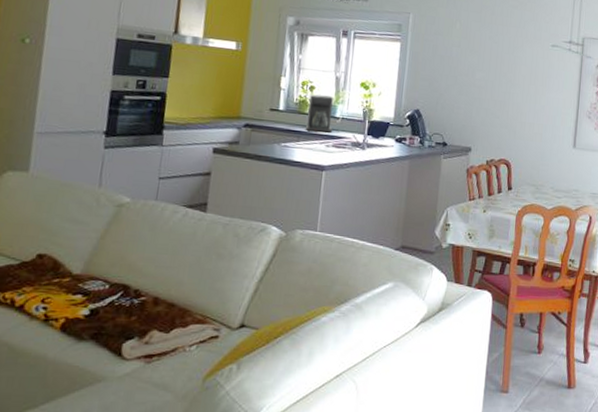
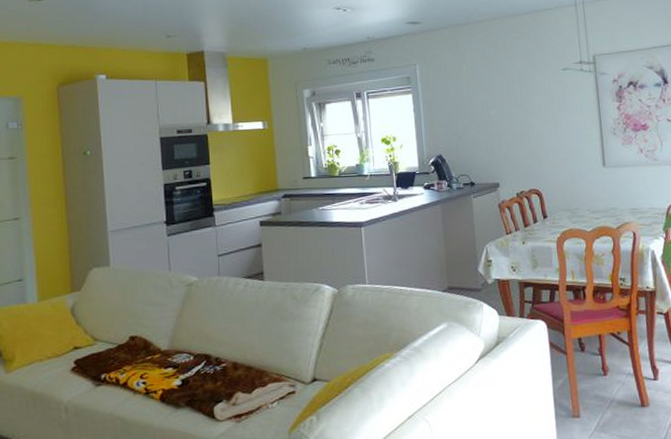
coffee maker: present [305,94,334,133] -> none [336,156,364,193]

